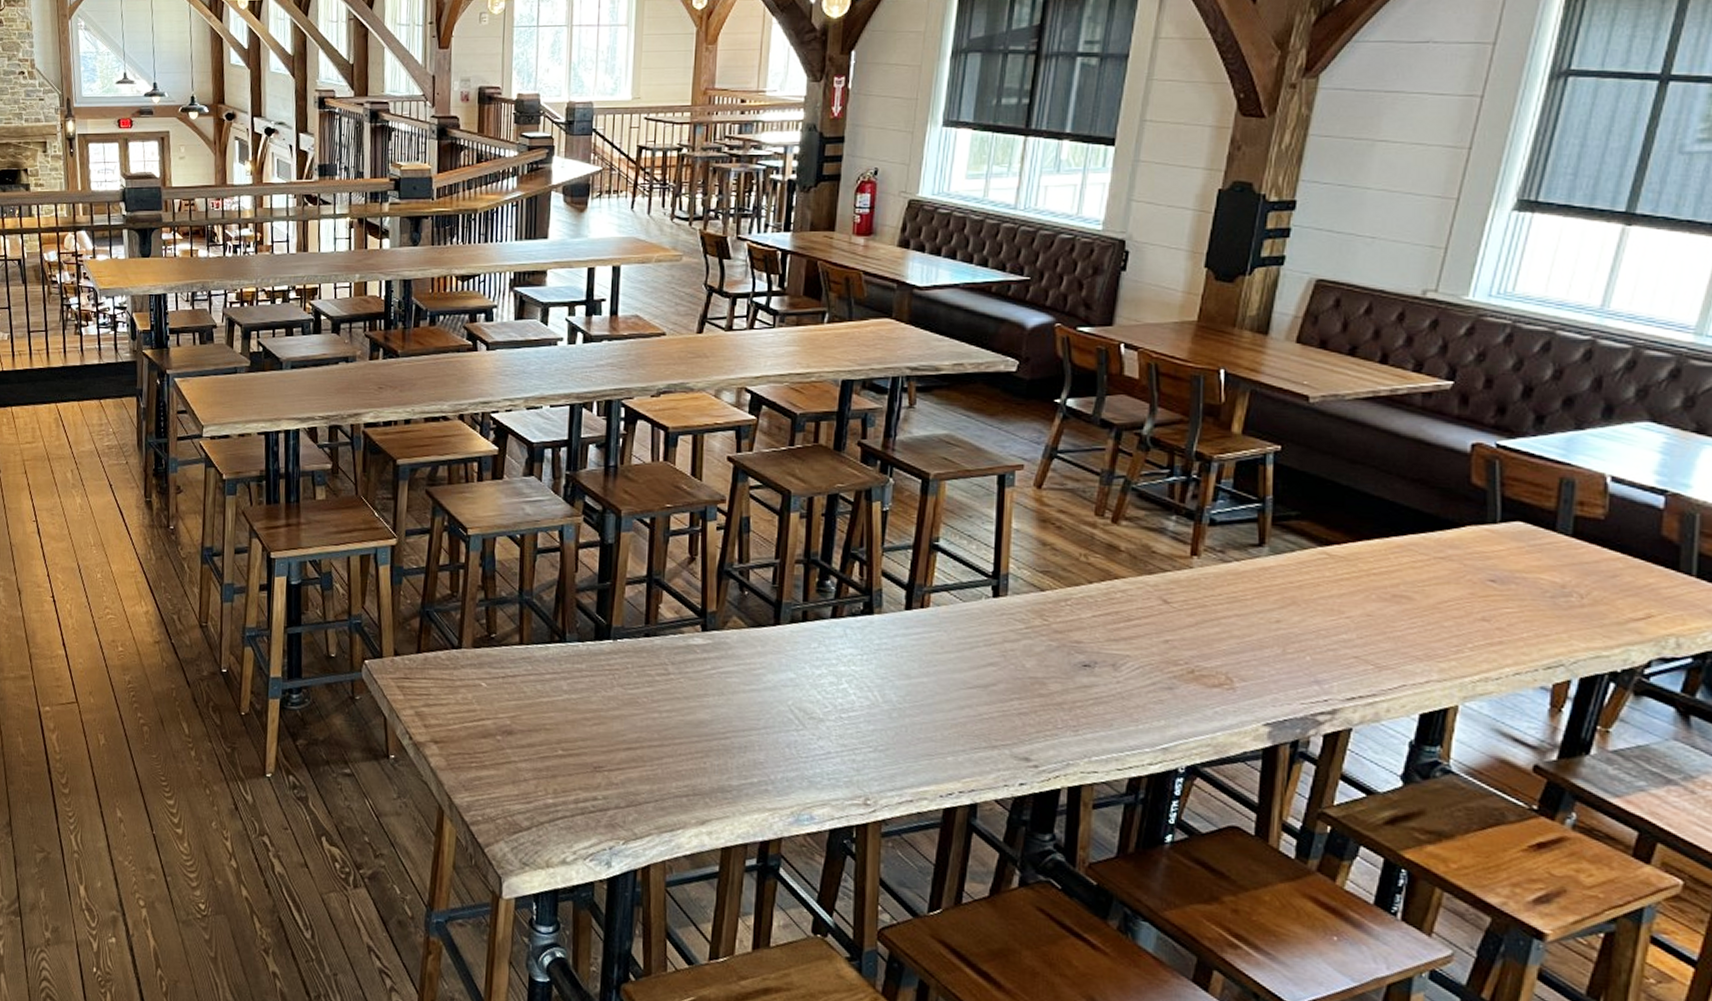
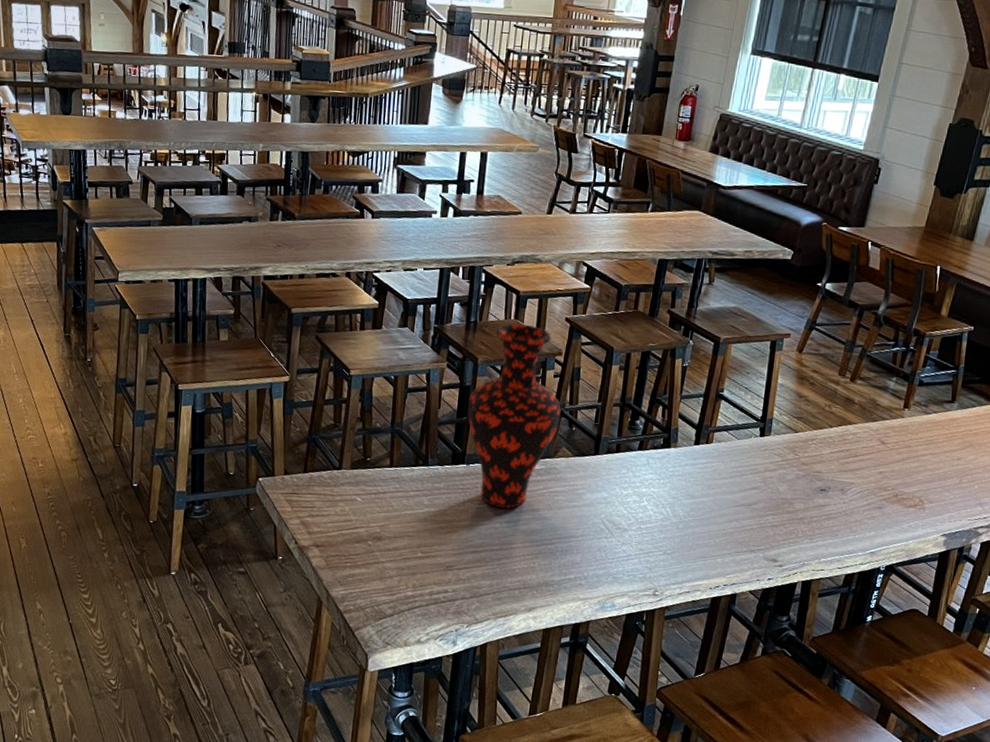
vase: none [611,466,728,694] -> present [467,323,561,509]

